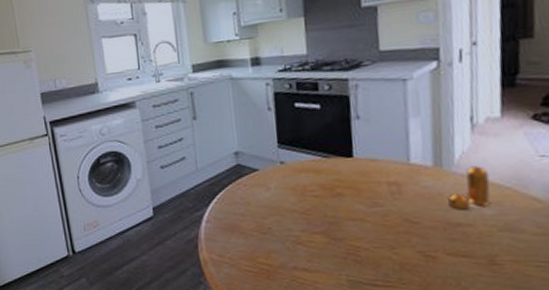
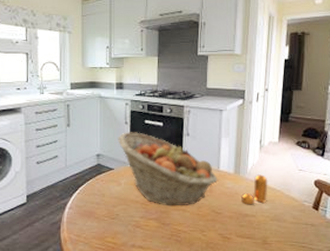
fruit basket: none [260,119,409,216] -> present [118,132,218,207]

